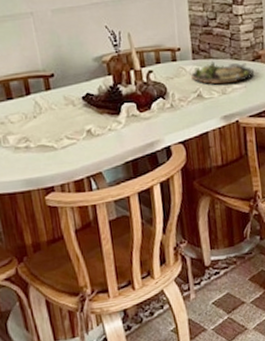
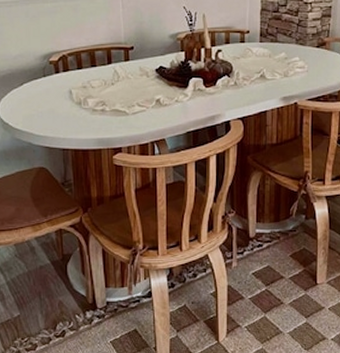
dinner plate: present [191,61,254,84] -> none [257,45,318,67]

